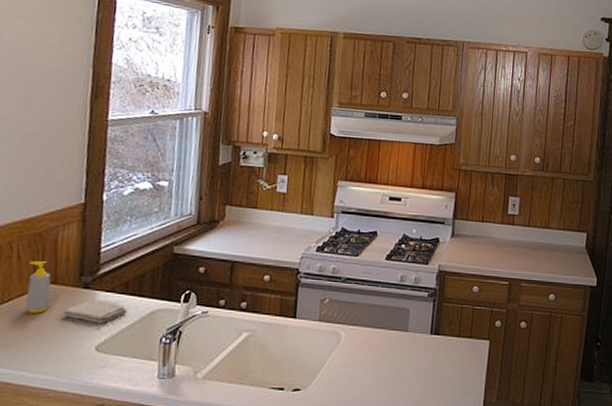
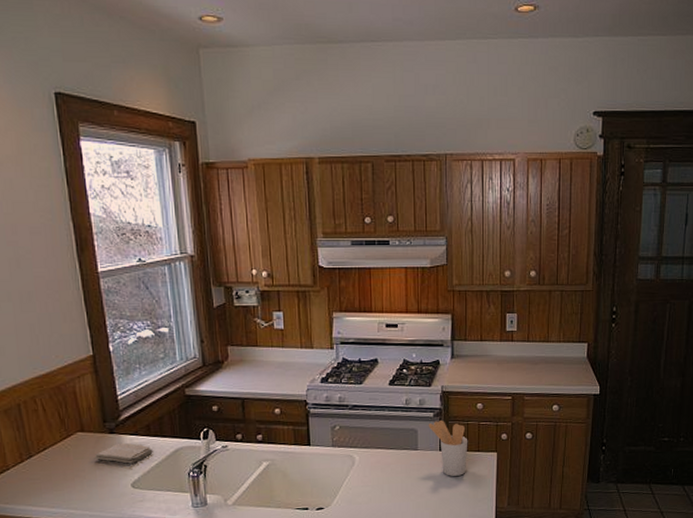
soap bottle: present [26,261,51,313] -> none [55,412,82,459]
utensil holder: none [421,300,461,363] -> present [428,419,468,476]

